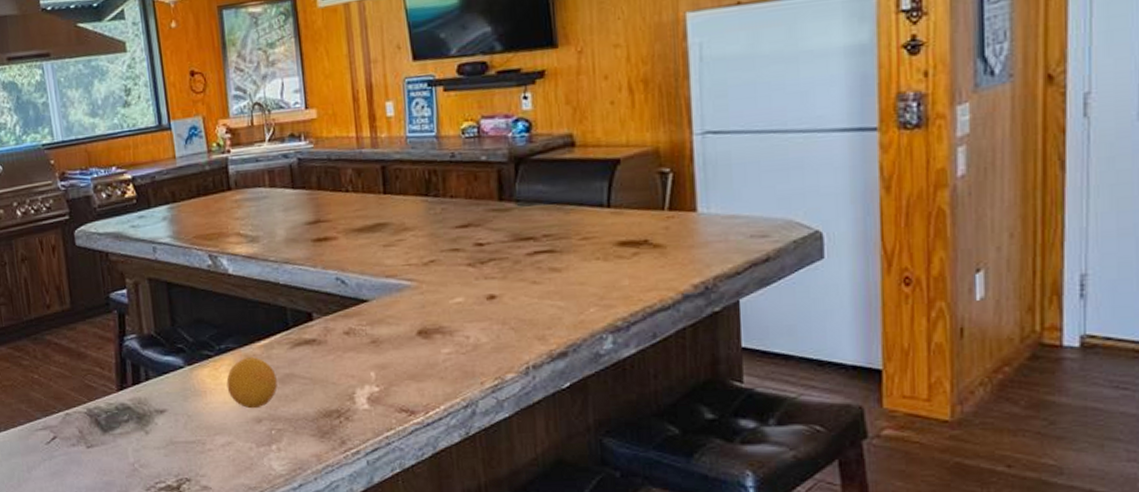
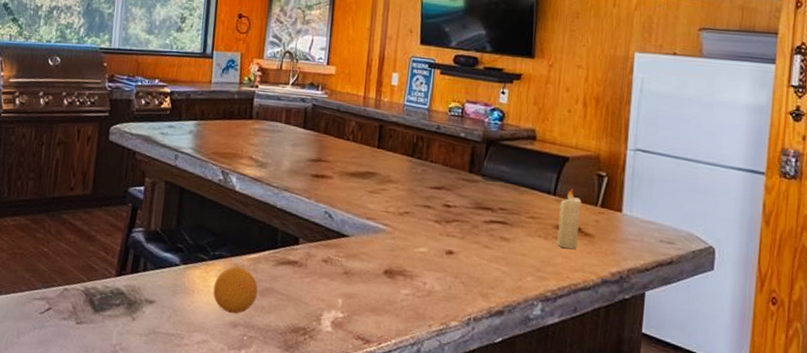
candle: none [617,194,646,268] -> present [557,188,582,250]

